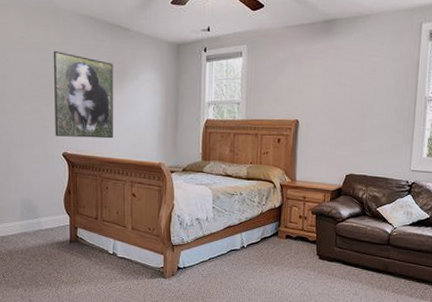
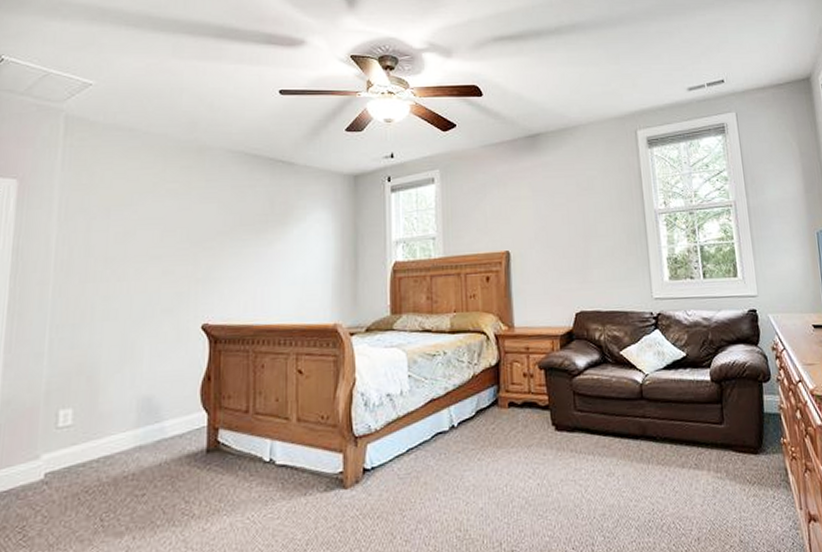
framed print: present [53,51,113,139] -> none [192,196,273,304]

